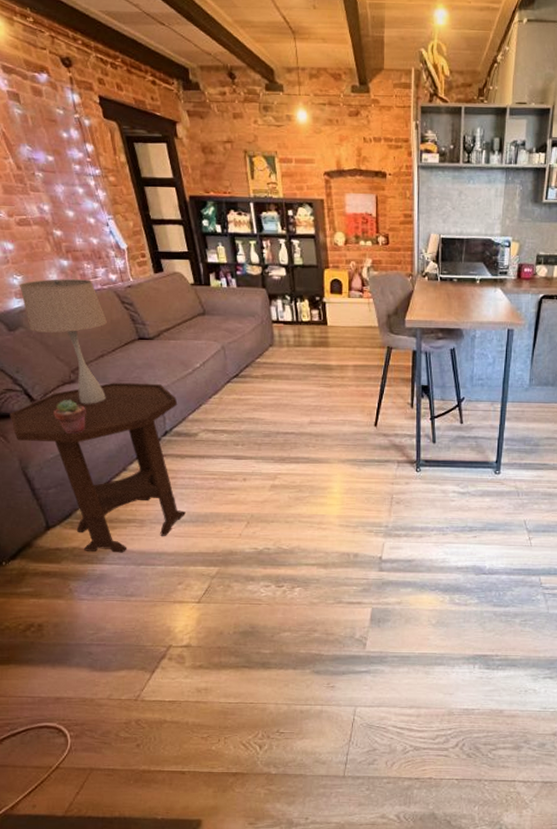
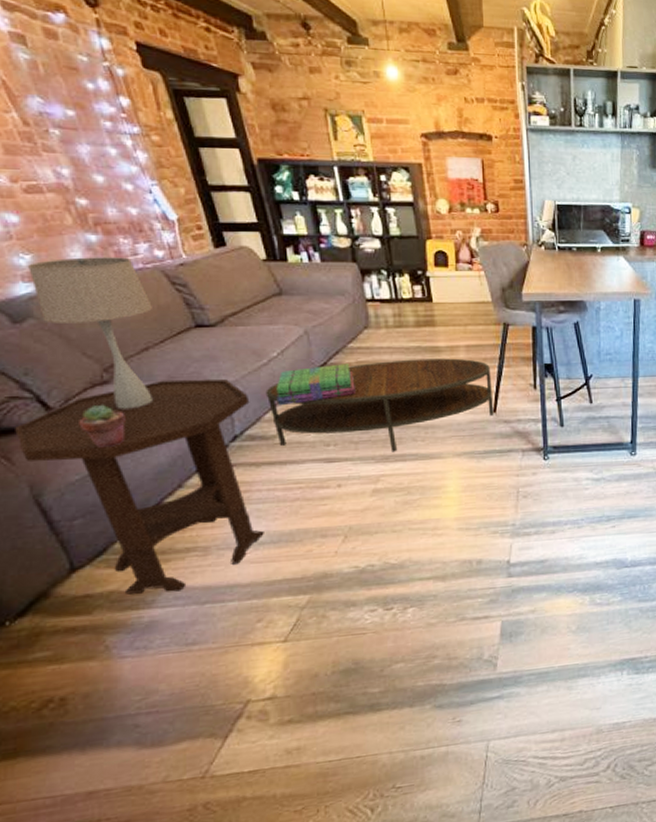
coffee table: none [190,375,375,455] -> present [265,358,494,452]
stack of books: none [198,376,261,409] -> present [276,363,355,406]

